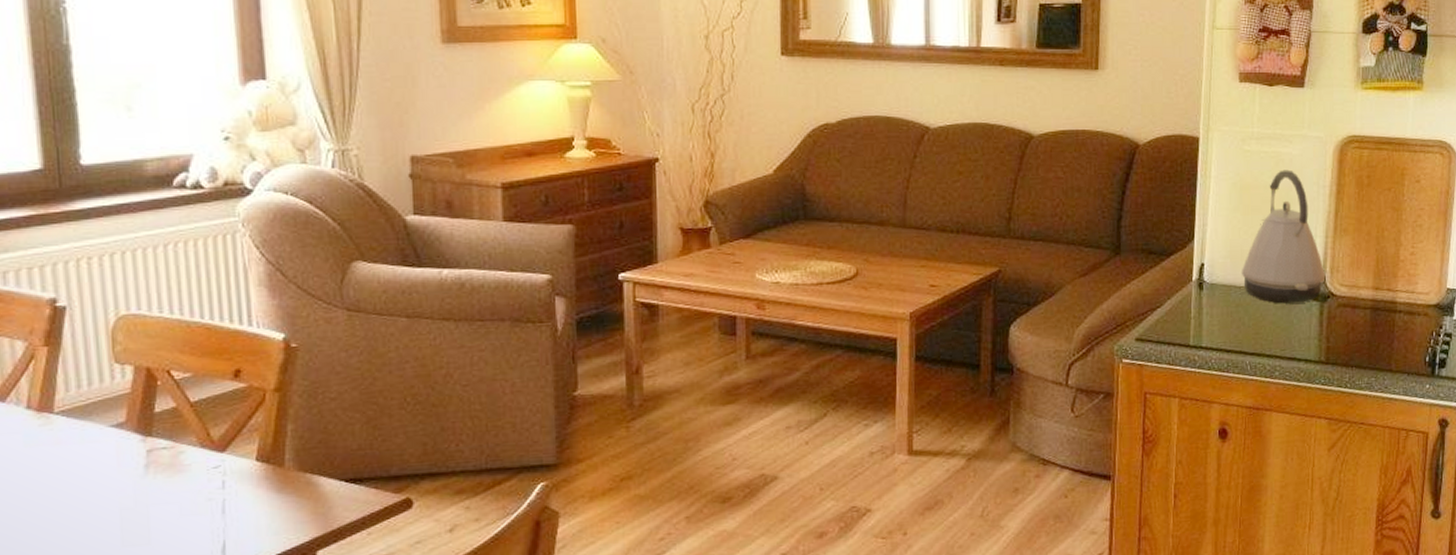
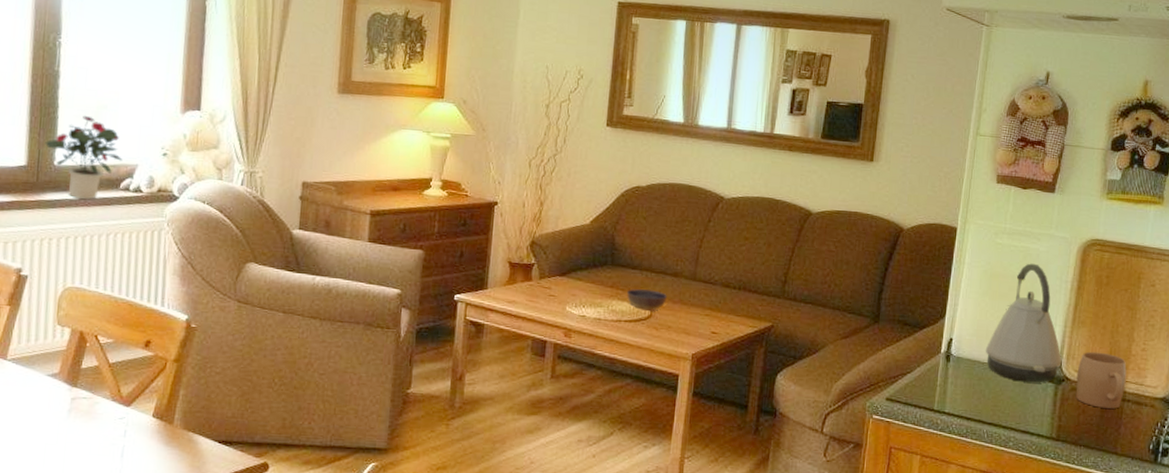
potted flower: none [64,98,172,204] -> present [45,115,123,199]
bowl: none [827,244,874,270] -> present [627,289,667,312]
mug: none [1343,261,1396,323] -> present [1075,351,1127,409]

